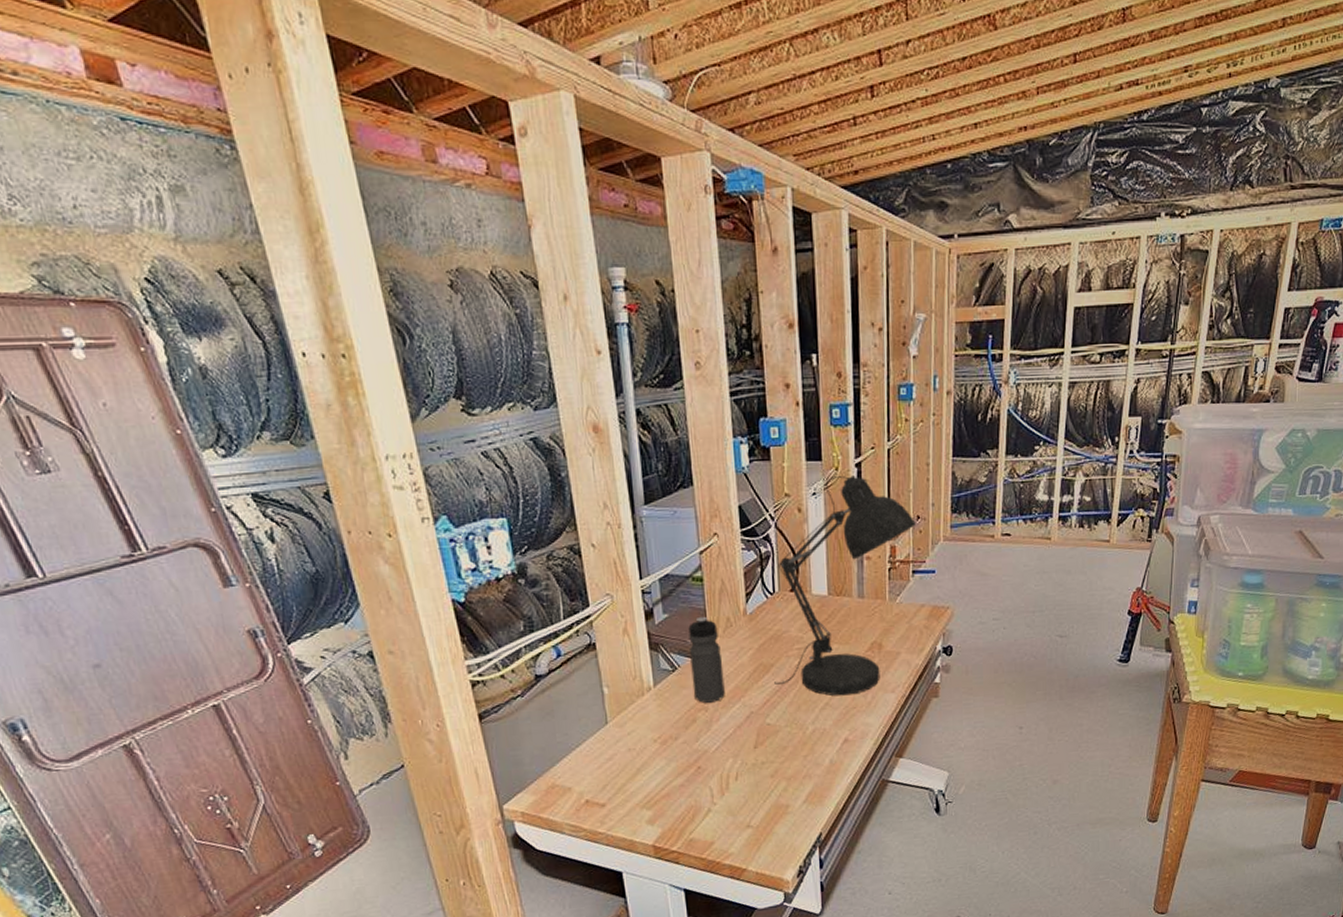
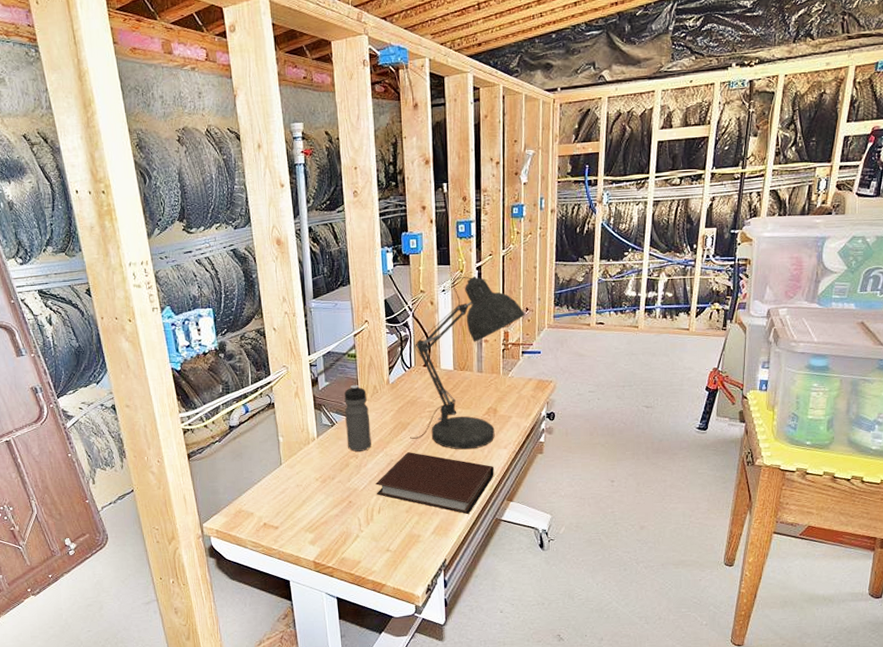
notebook: none [731,701,880,776] -> present [375,452,494,514]

